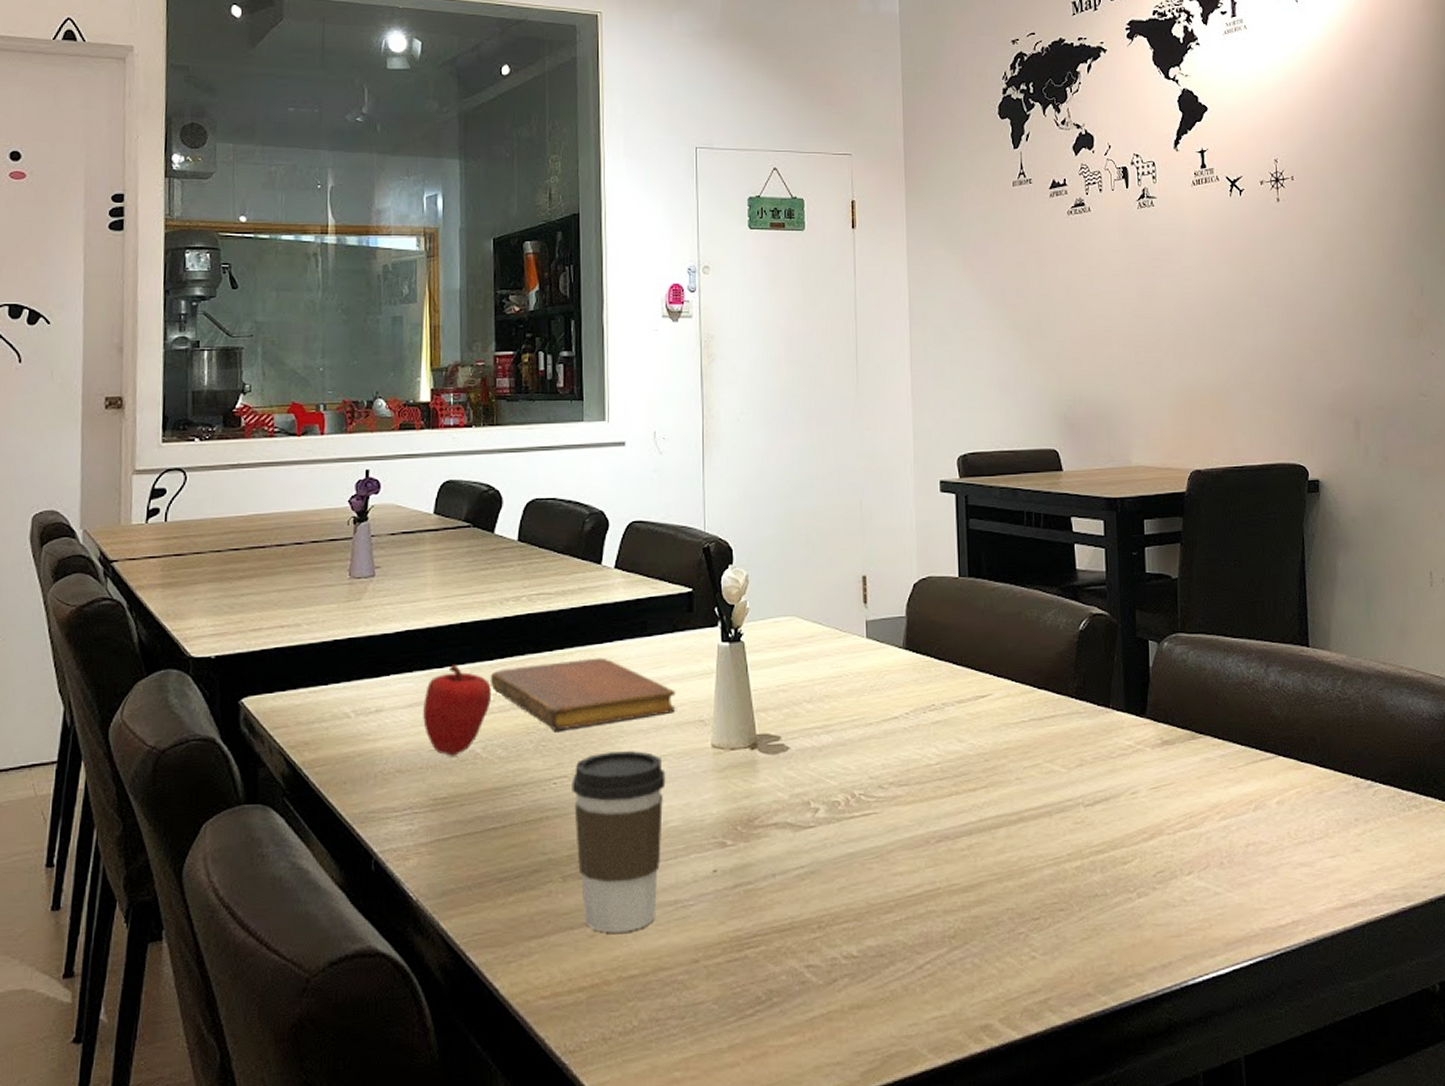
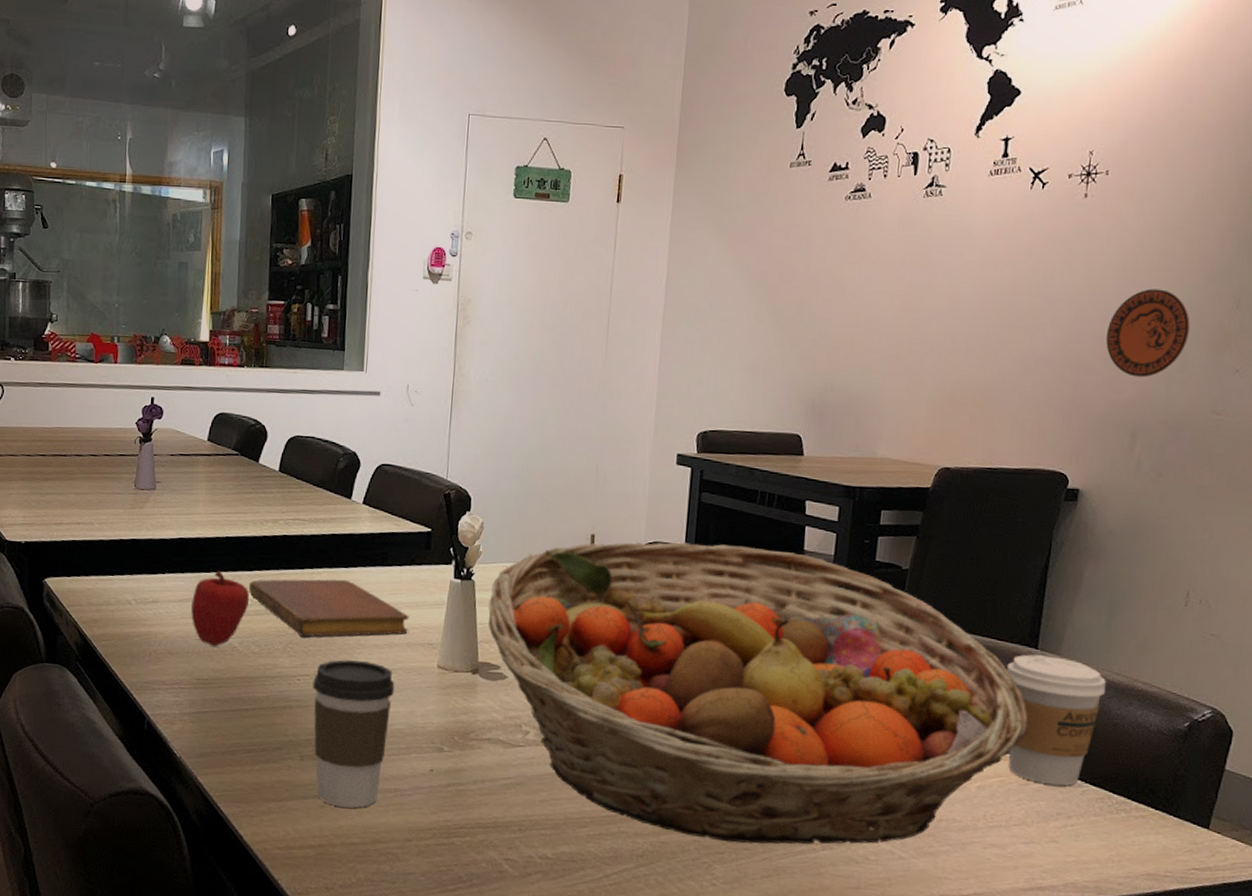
fruit basket: none [762,571,1314,905] -> present [488,542,1029,844]
coffee cup: none [1283,652,1376,790] -> present [1006,654,1106,786]
decorative plate: none [1317,282,1387,367] -> present [1106,288,1190,378]

